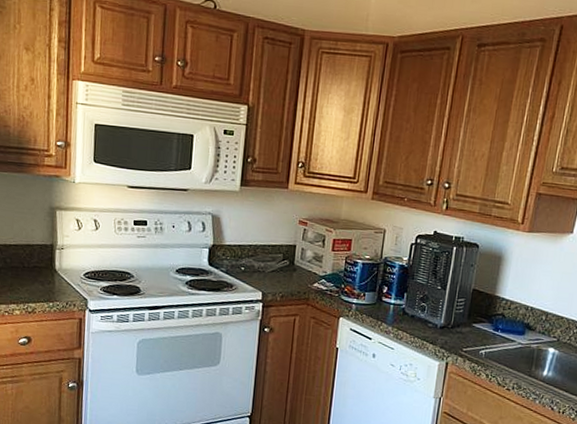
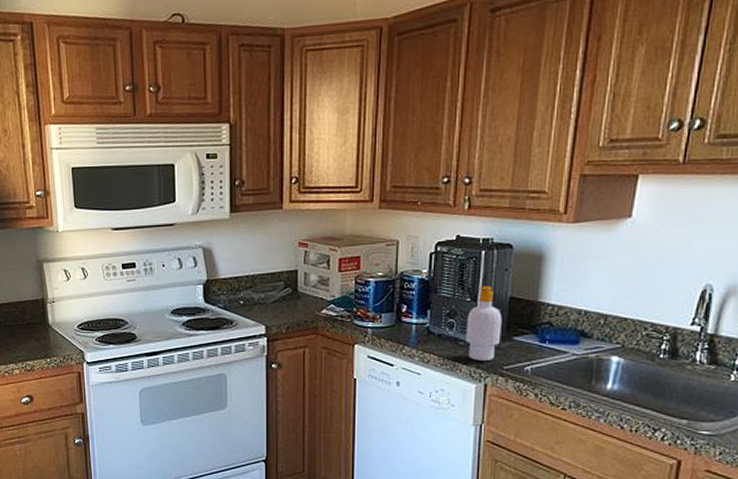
soap bottle: none [434,277,465,342] -> present [466,286,502,360]

